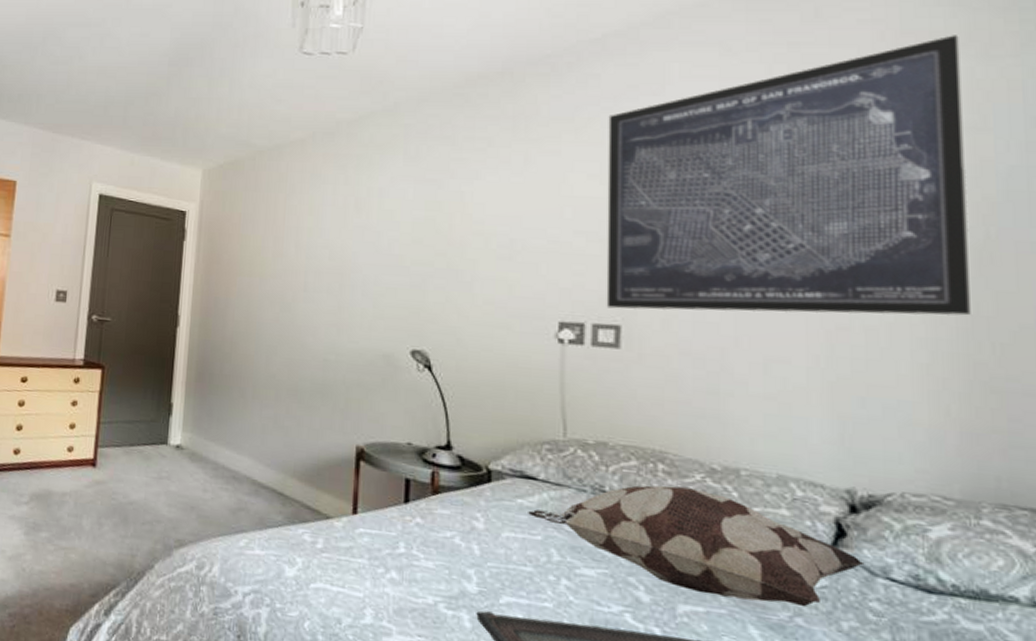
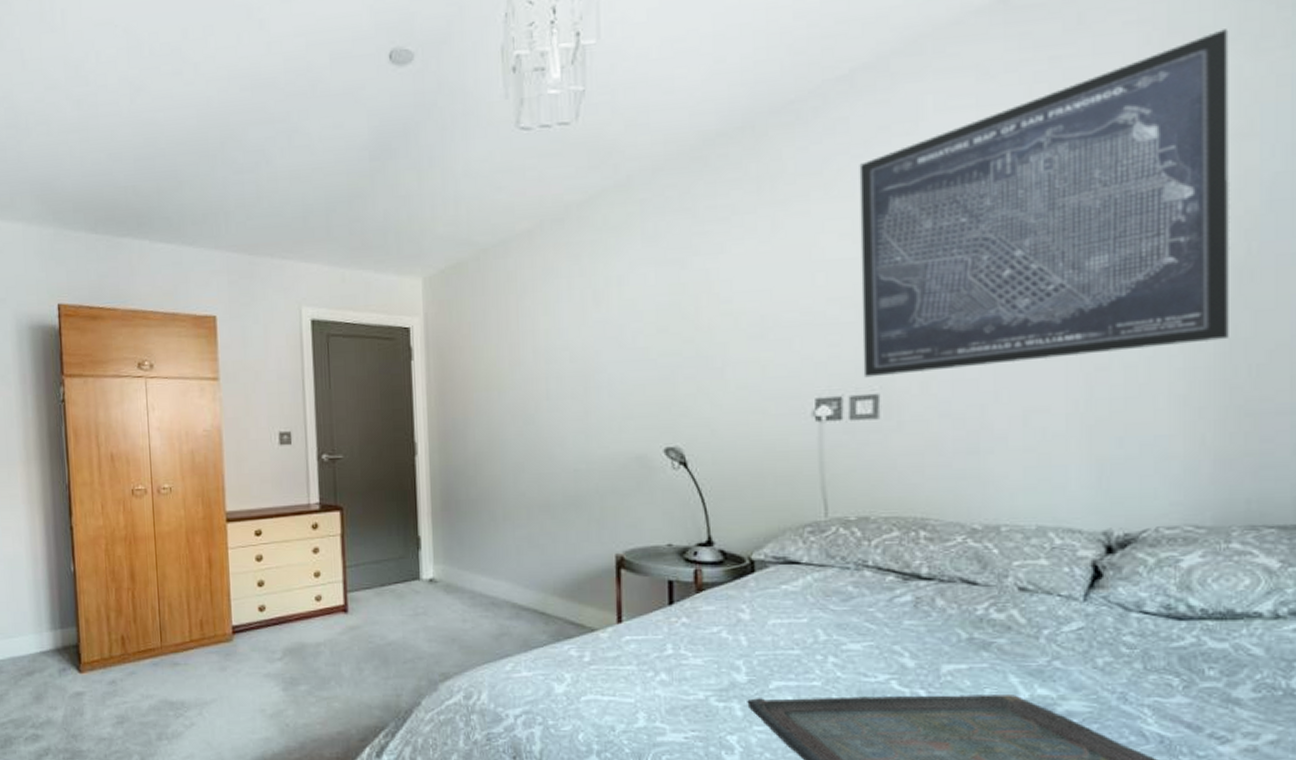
decorative pillow: present [528,485,865,607] -> none [793,551,1119,651]

